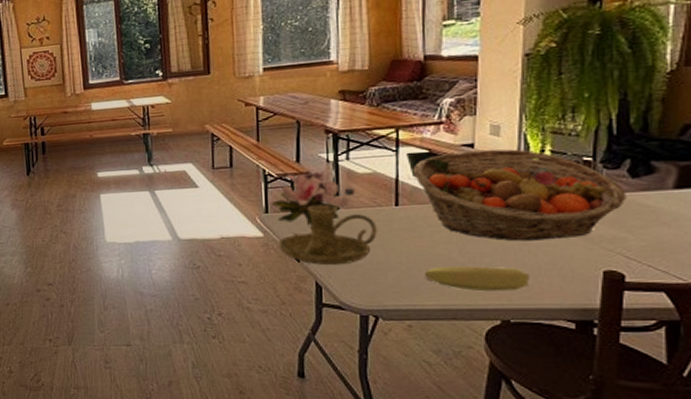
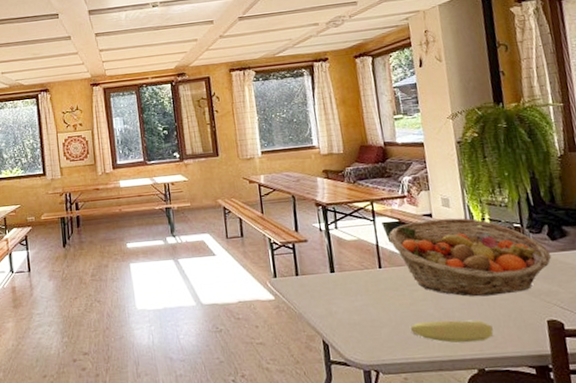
flower: present [271,170,355,226] -> none [278,238,346,288]
candle holder: present [278,204,377,266] -> none [287,268,368,325]

